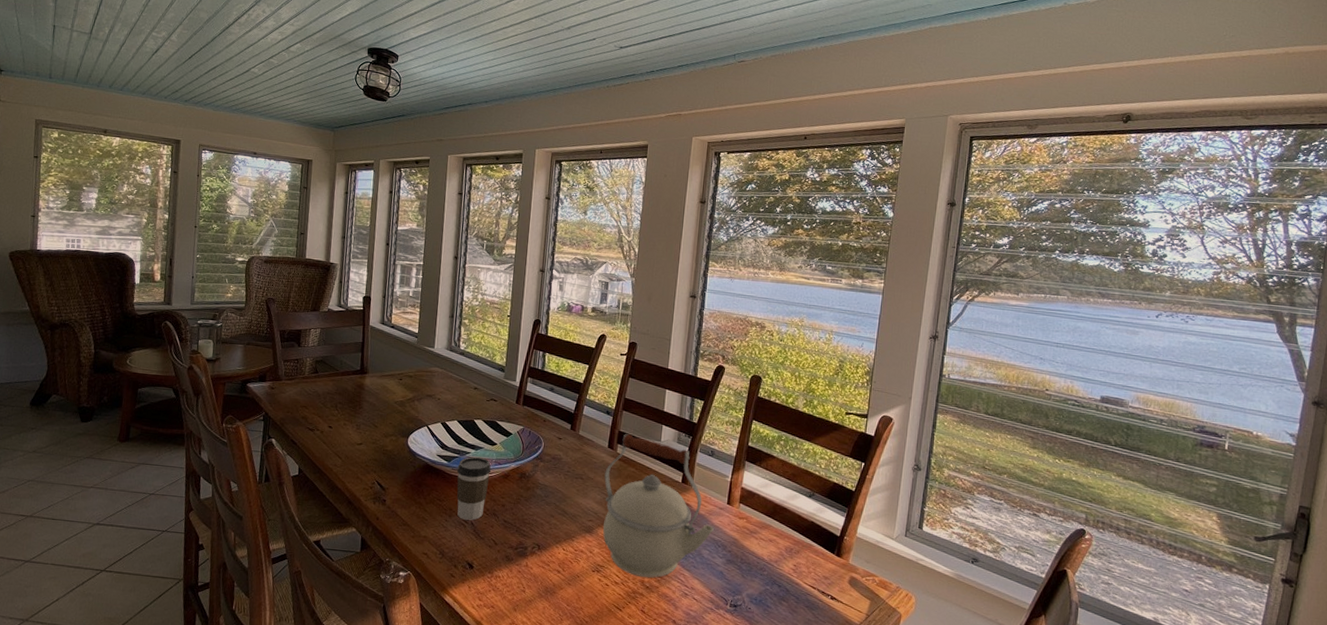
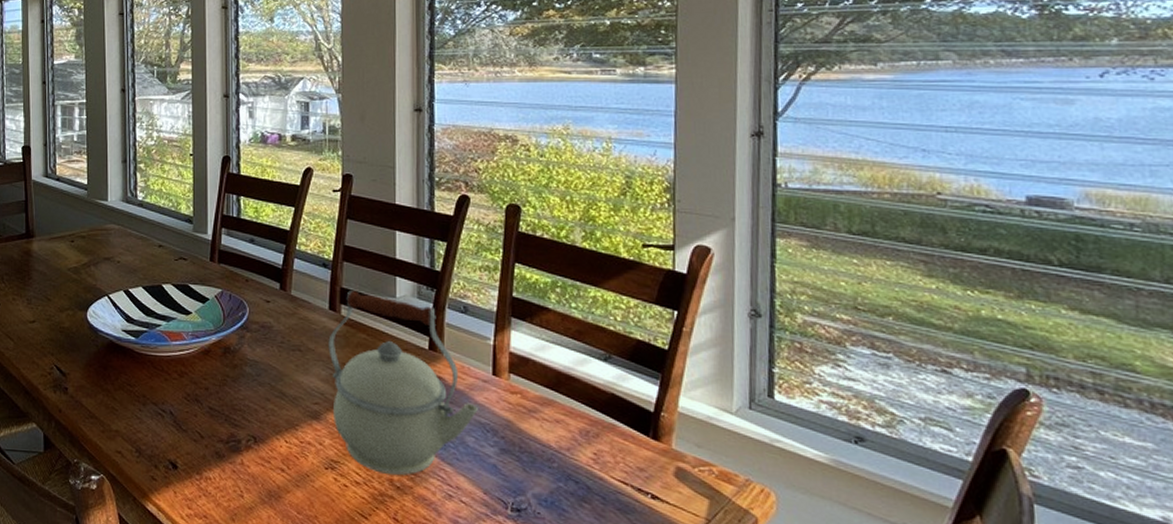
coffee cup: present [457,456,491,520] -> none [148,329,187,409]

